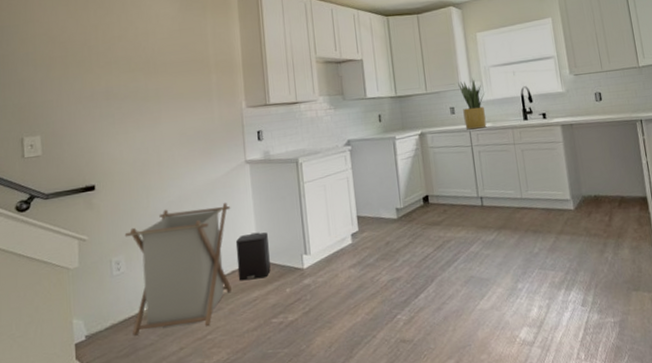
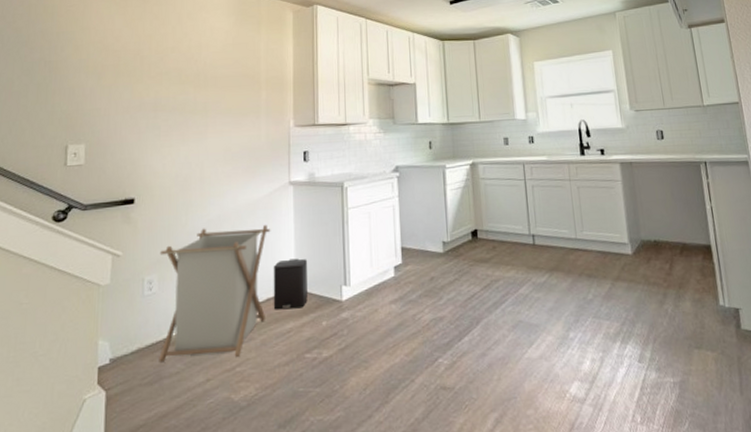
planter: present [458,78,487,130] -> none [513,108,541,162]

